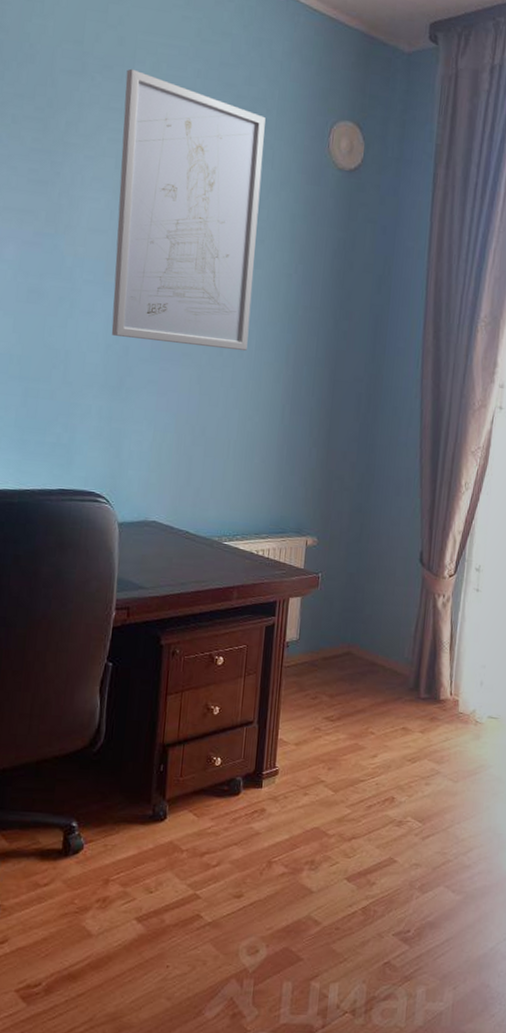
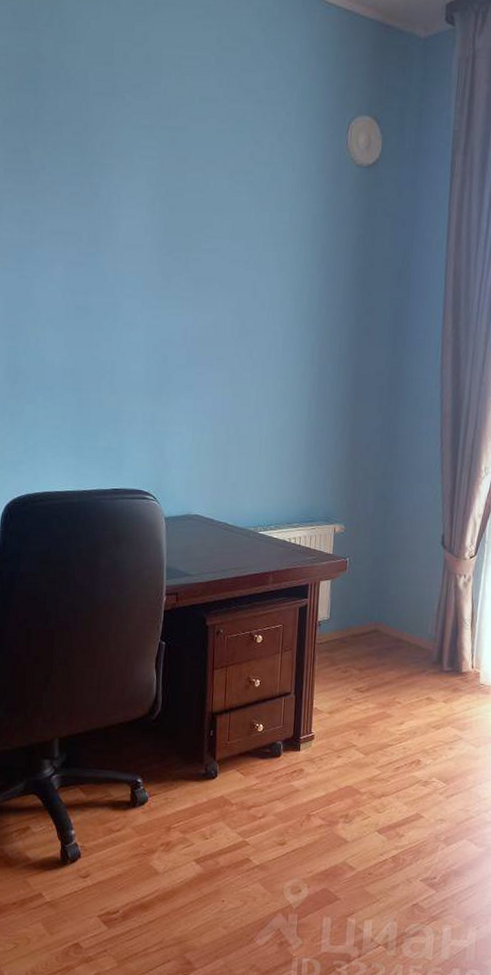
wall art: present [111,68,266,351] -> none [151,84,286,351]

